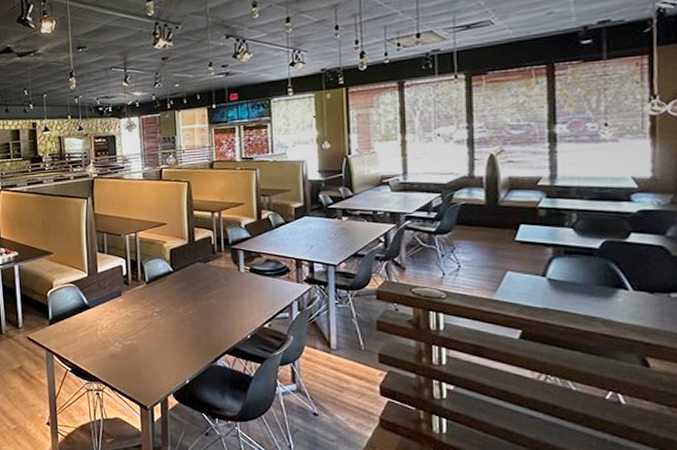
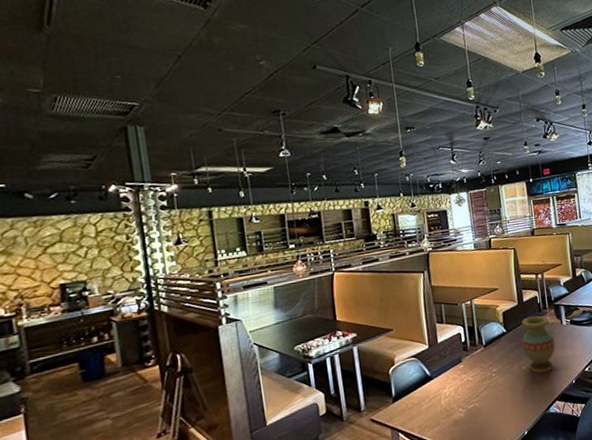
vase: none [189,258,230,321] -> present [521,315,556,374]

